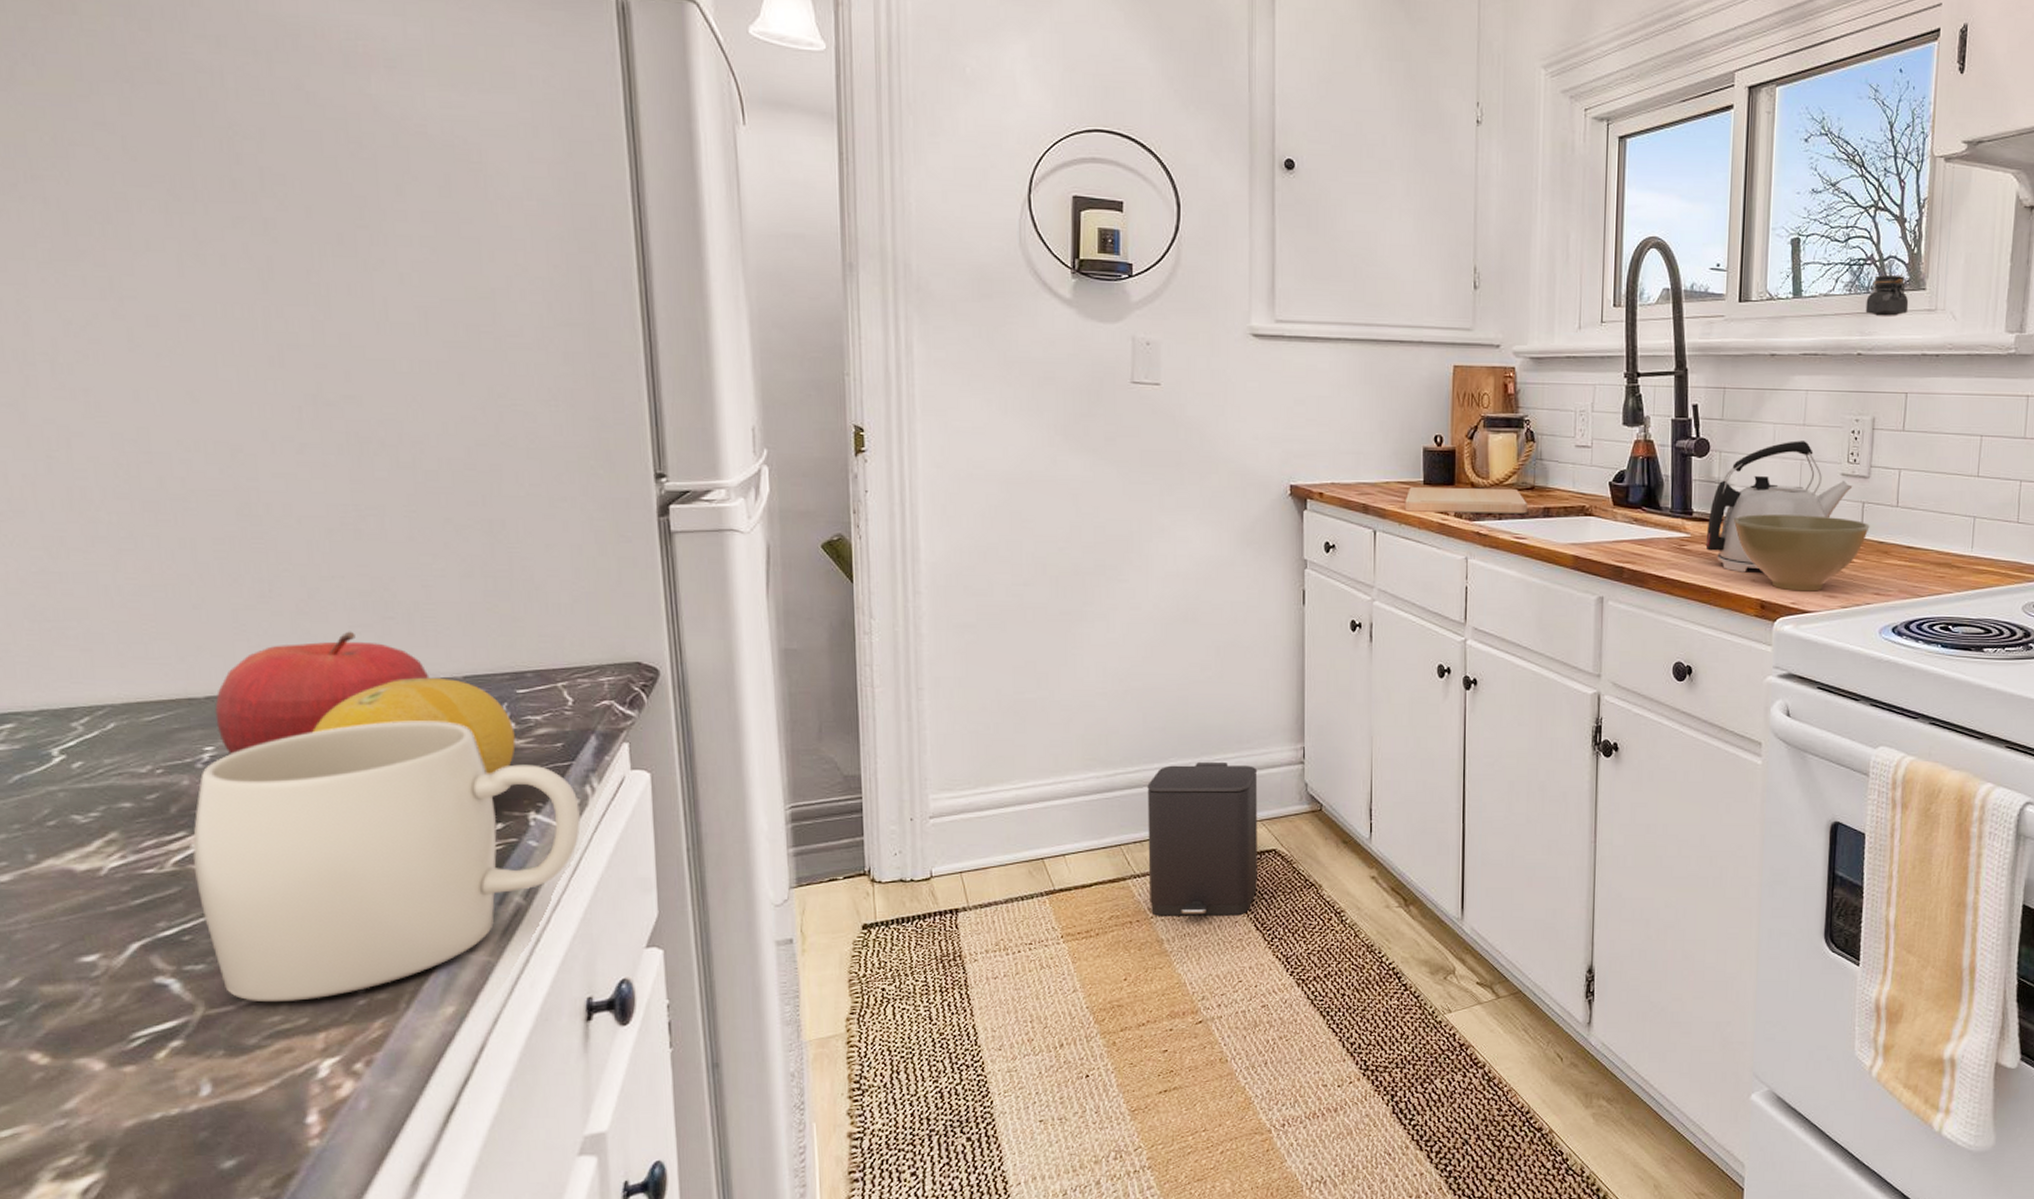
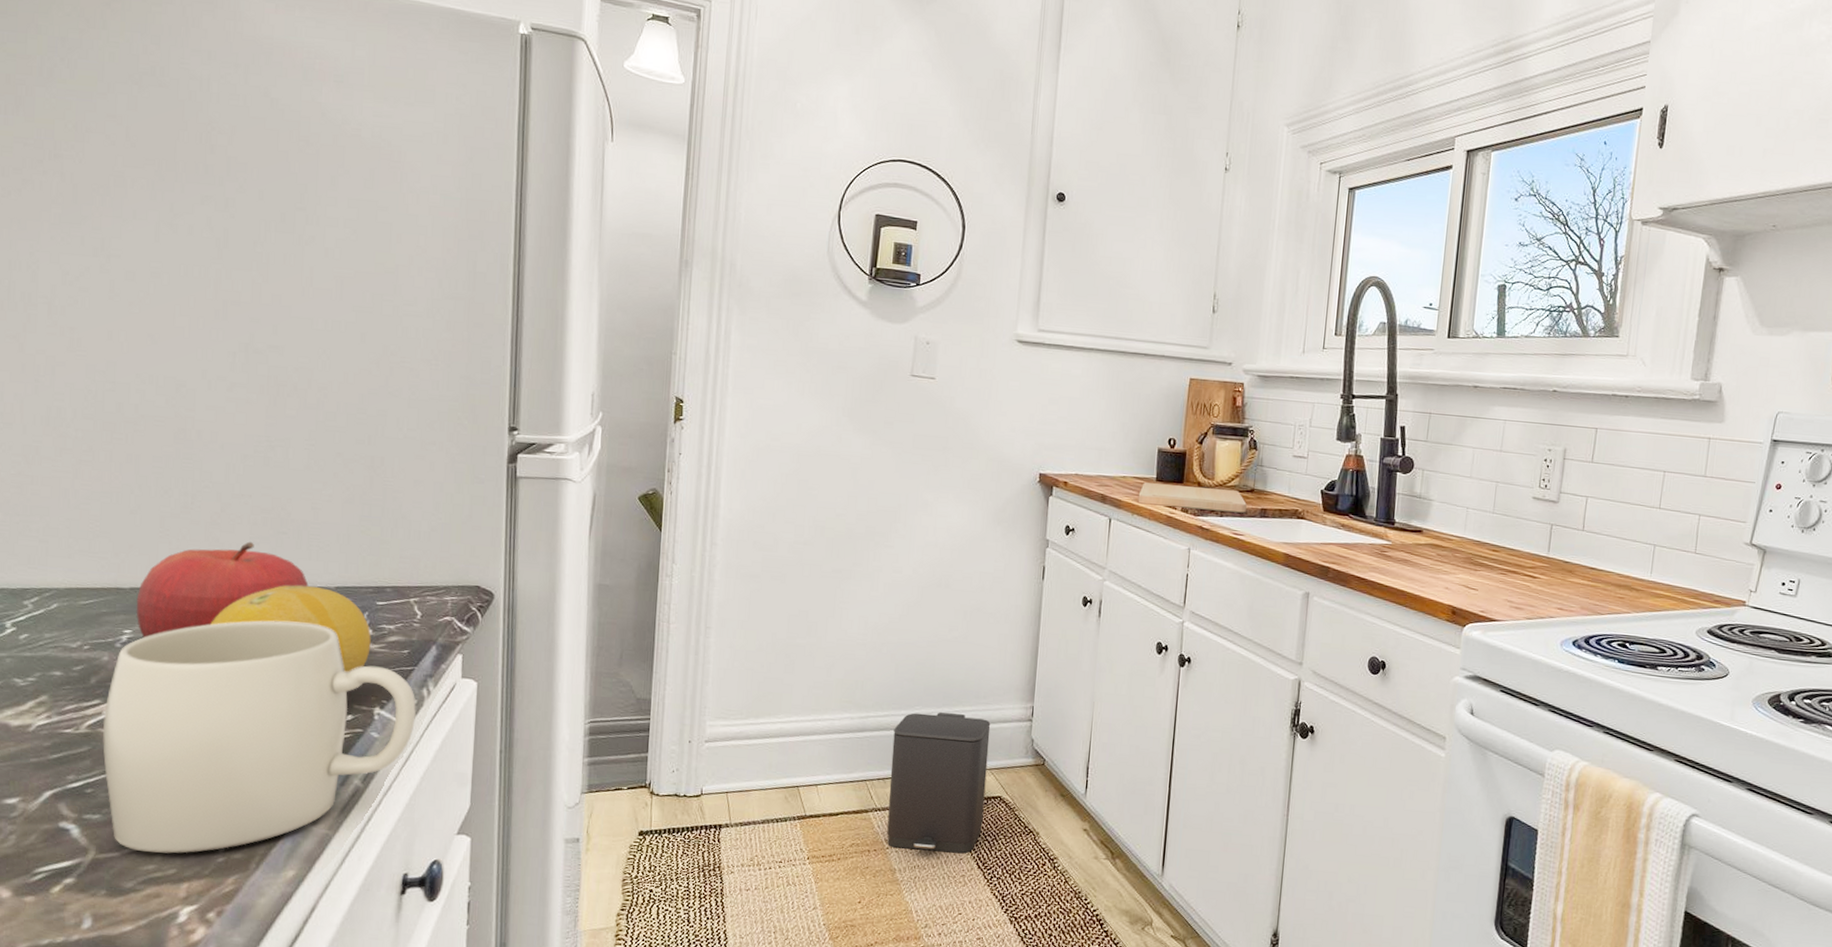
kettle: present [1705,441,1853,572] -> none [1404,464,1543,580]
bowl: present [1733,514,1870,592] -> none [1431,528,1557,603]
jar: present [1865,274,1909,317] -> none [1562,321,1603,360]

